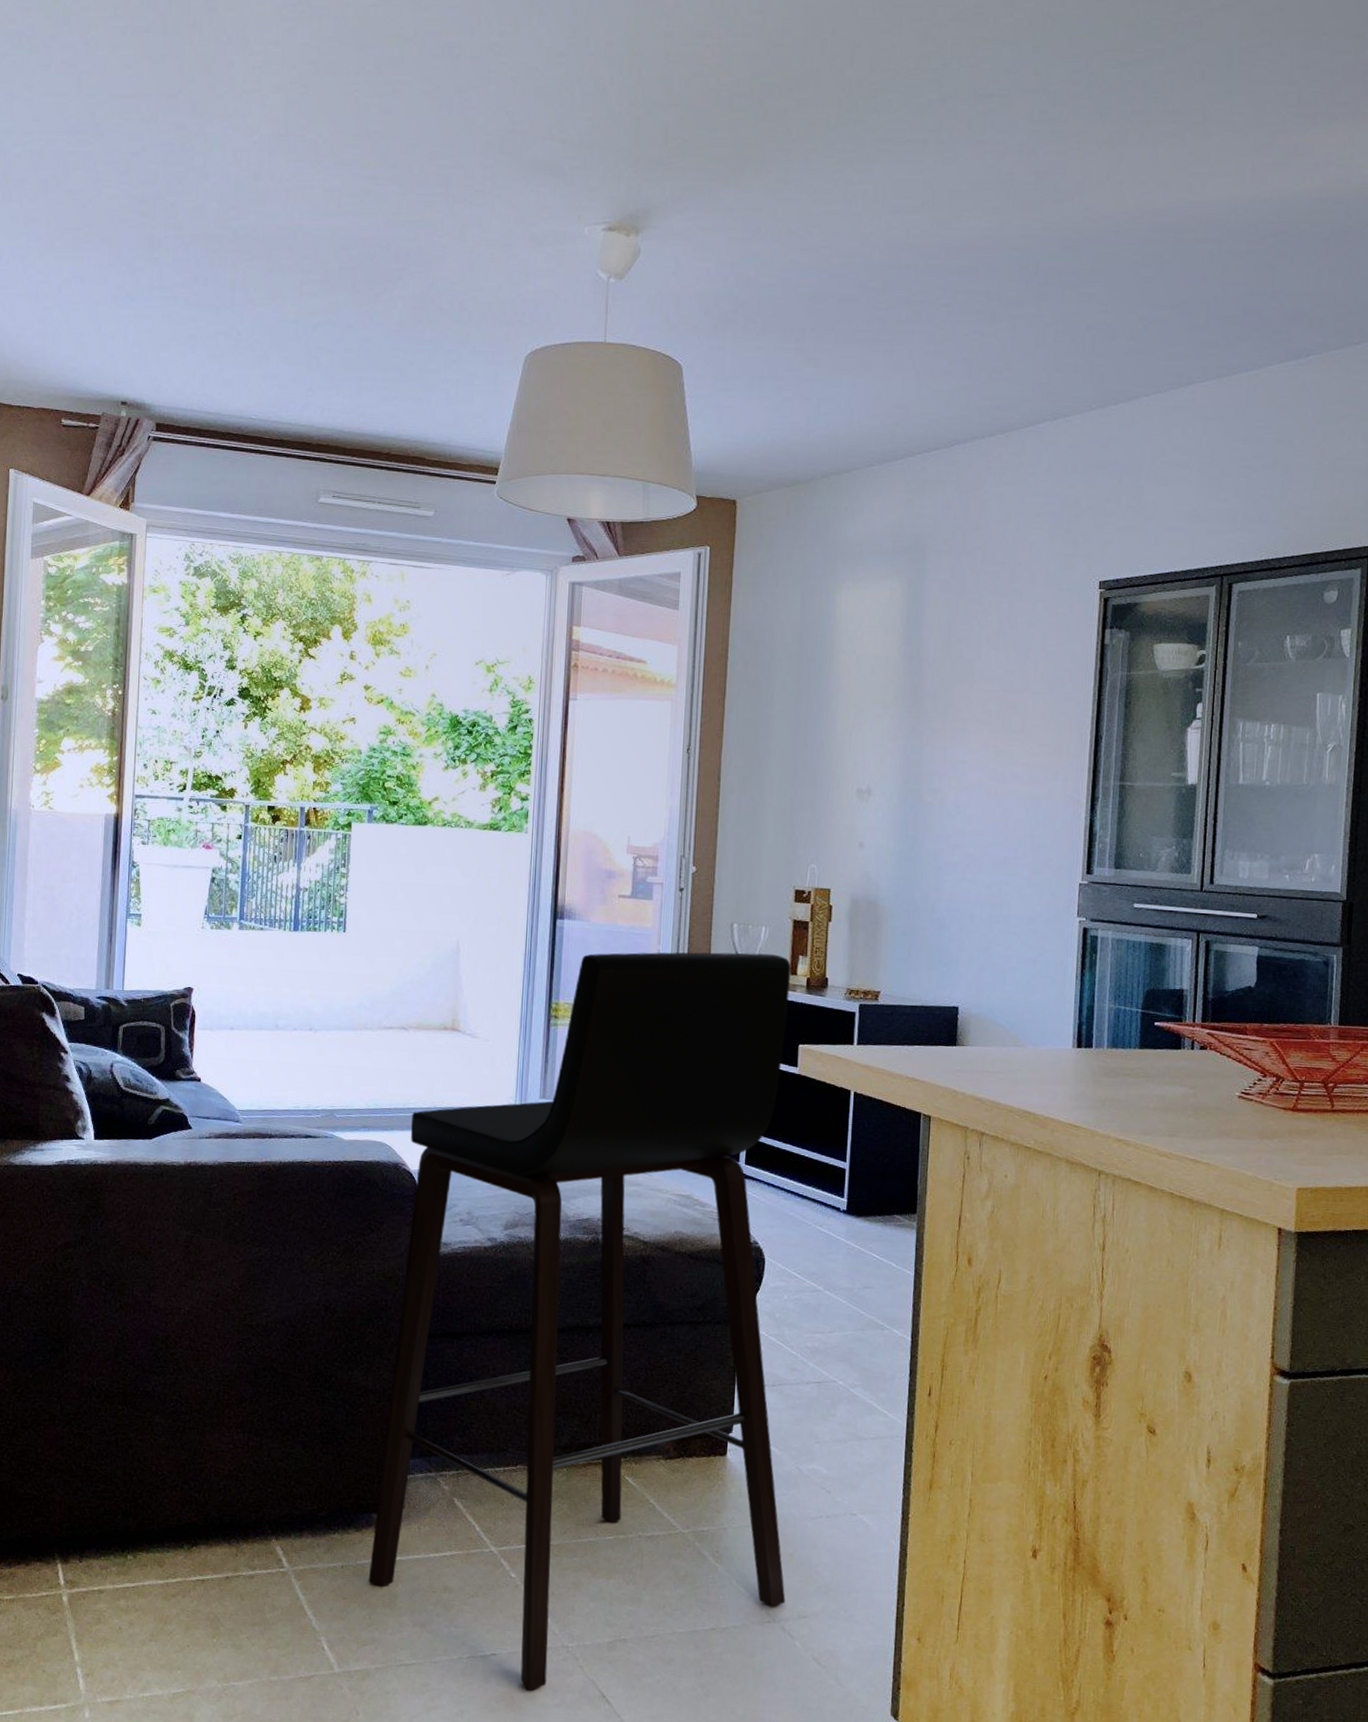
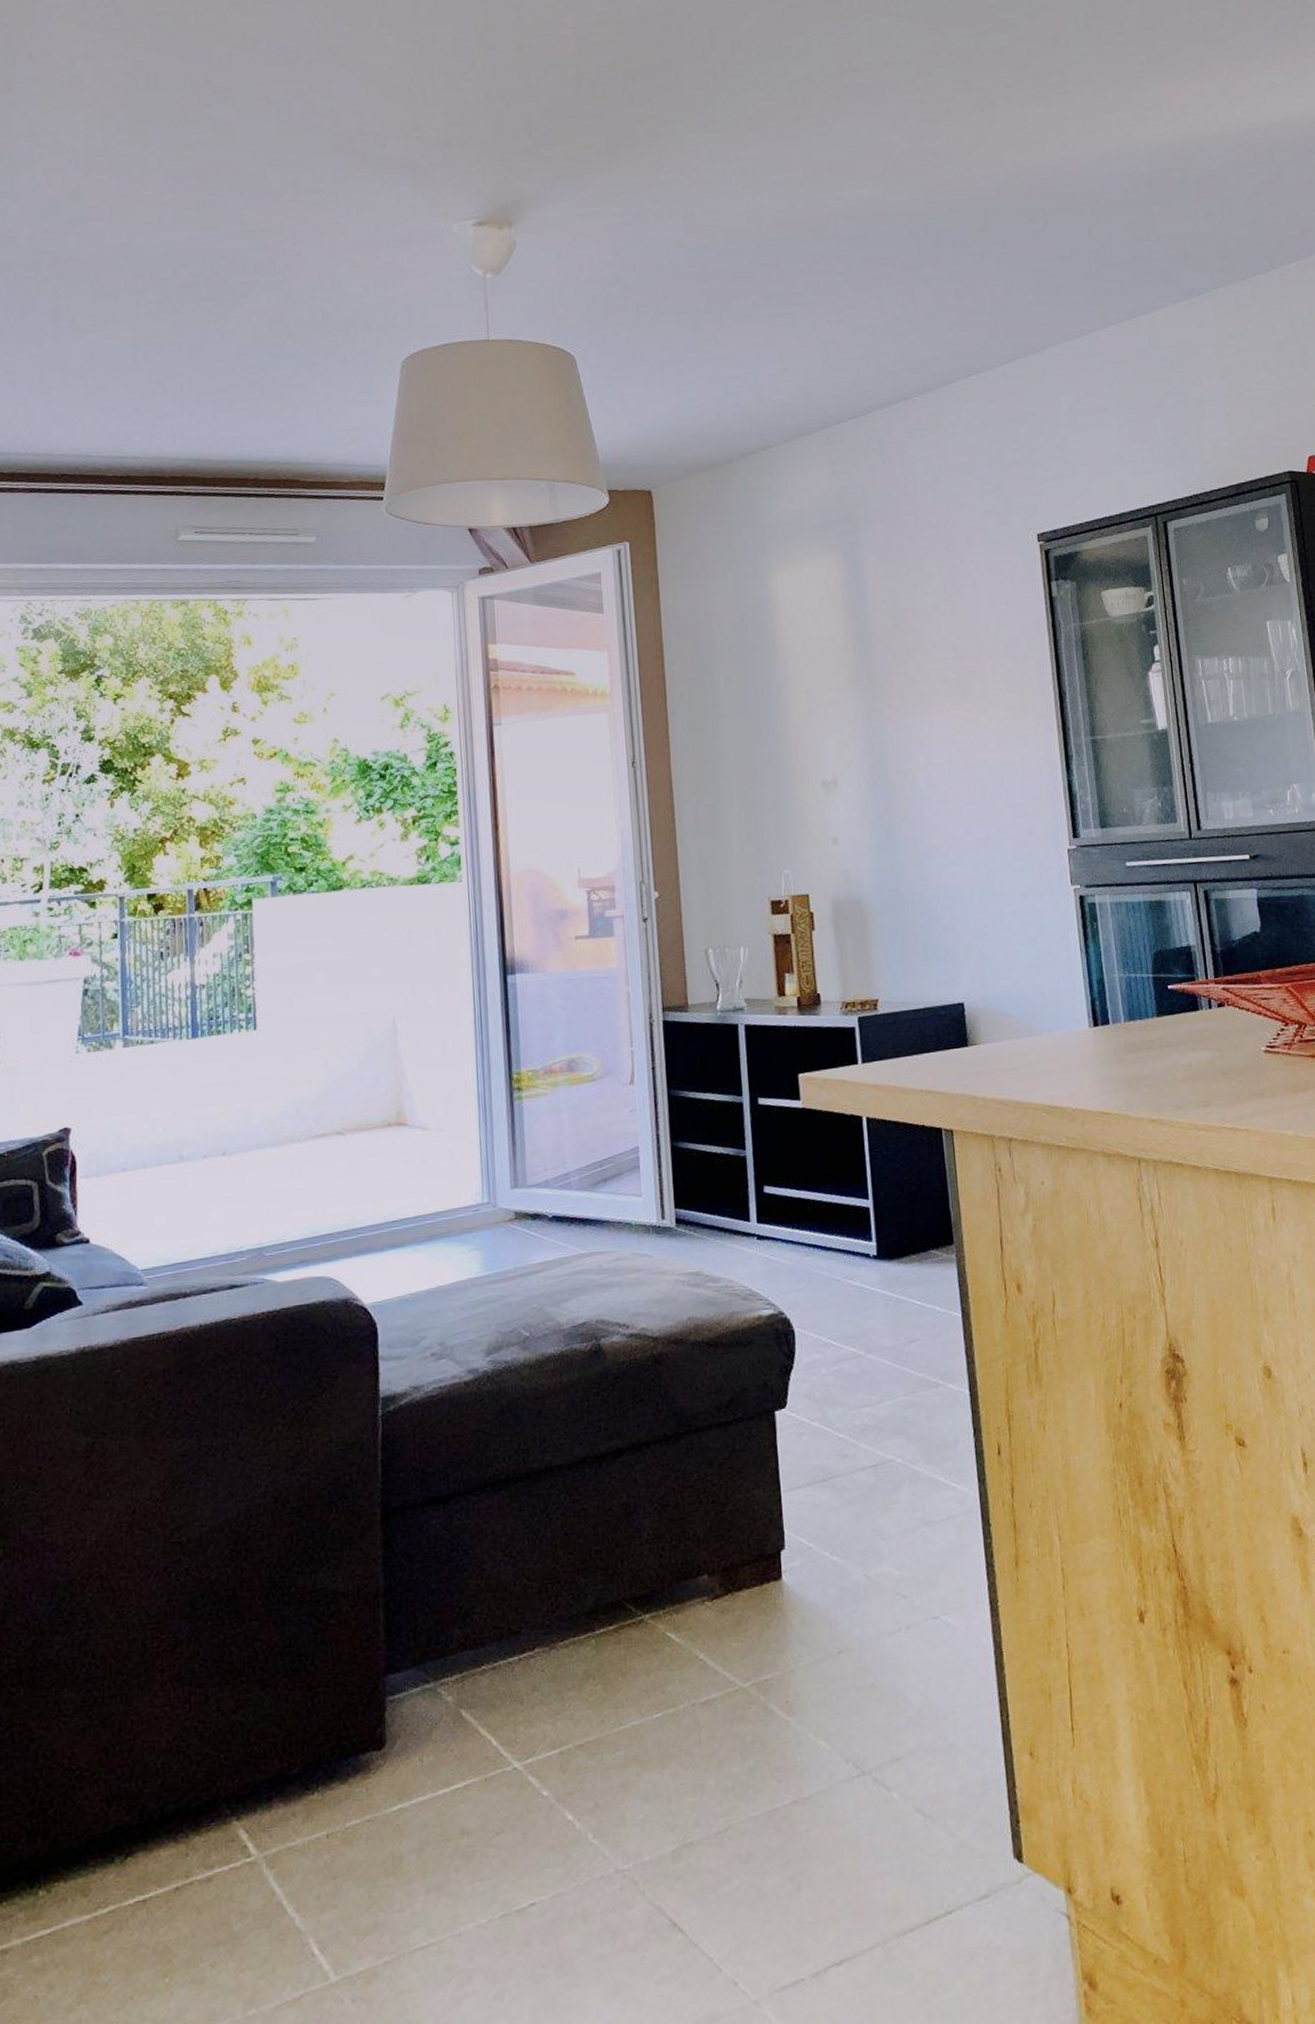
bar stool: present [368,952,792,1691] -> none [359,976,874,1942]

